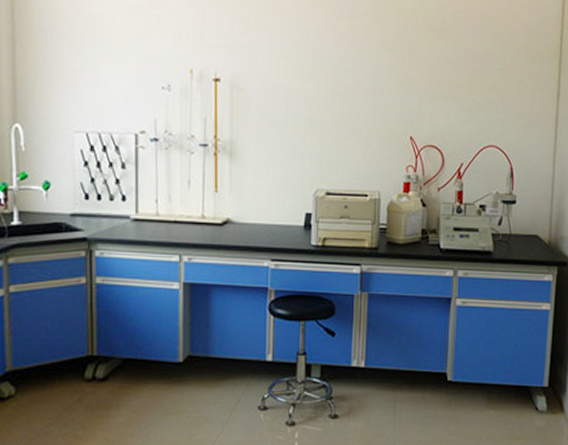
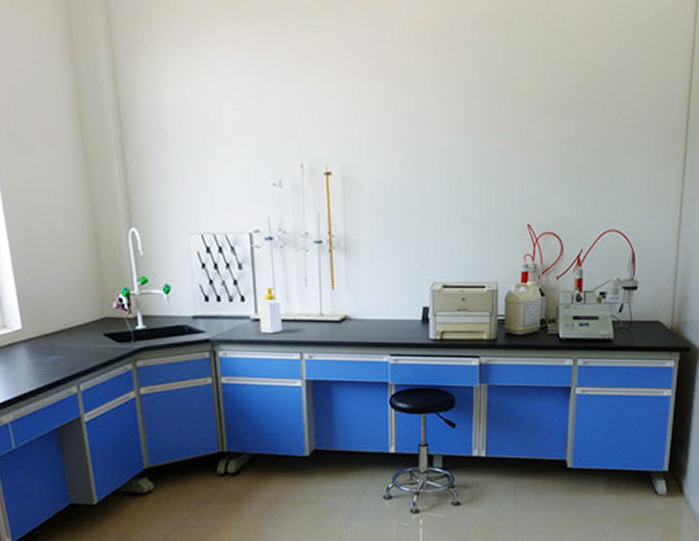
soap bottle: none [139,188,163,234] -> present [259,287,282,333]

